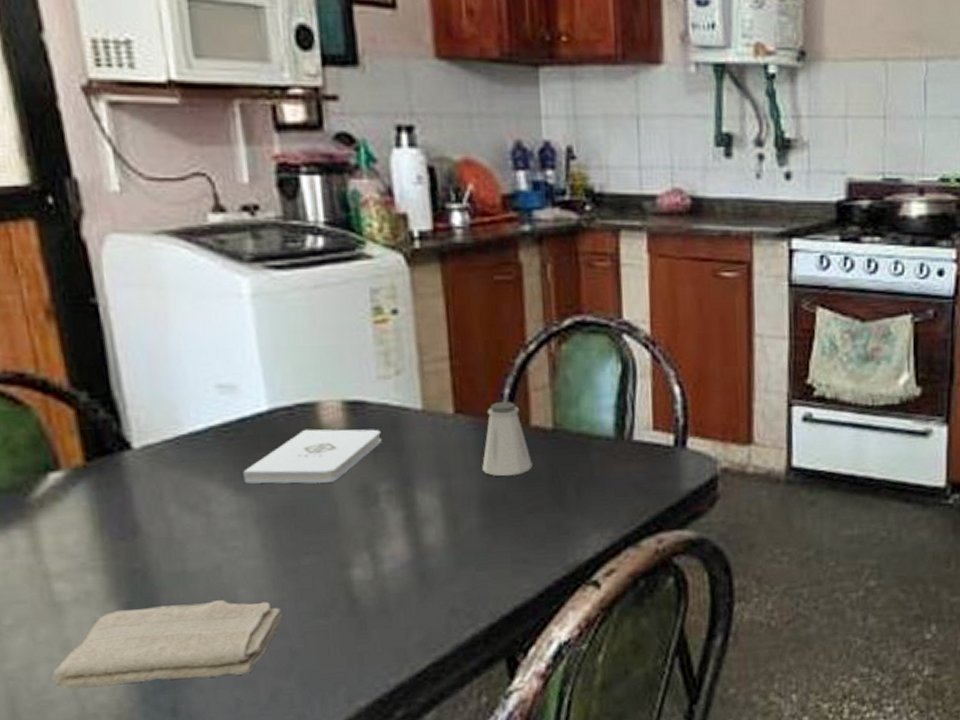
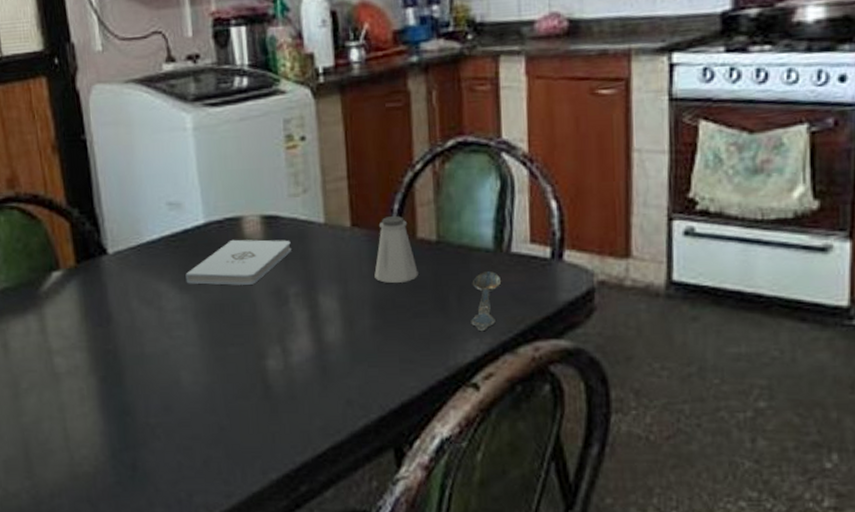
washcloth: present [52,600,283,688] -> none [52,379,213,443]
spoon: none [591,460,624,526] -> present [471,270,502,332]

